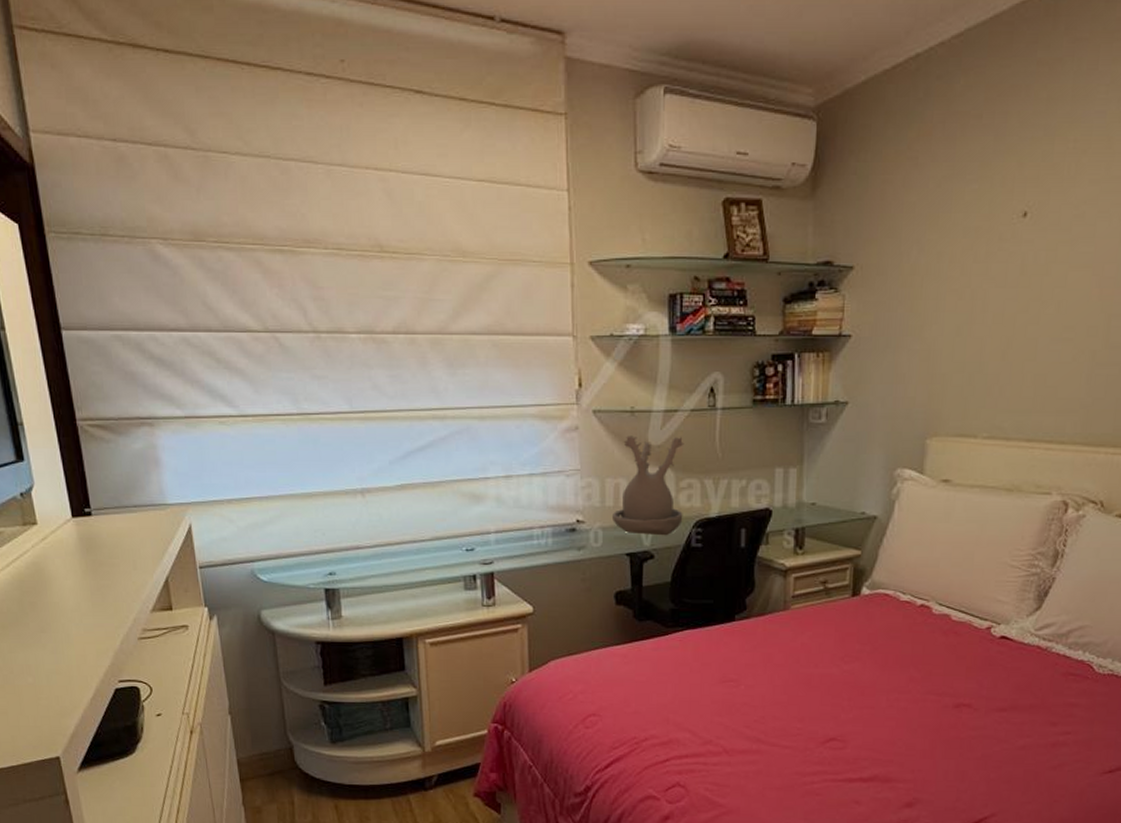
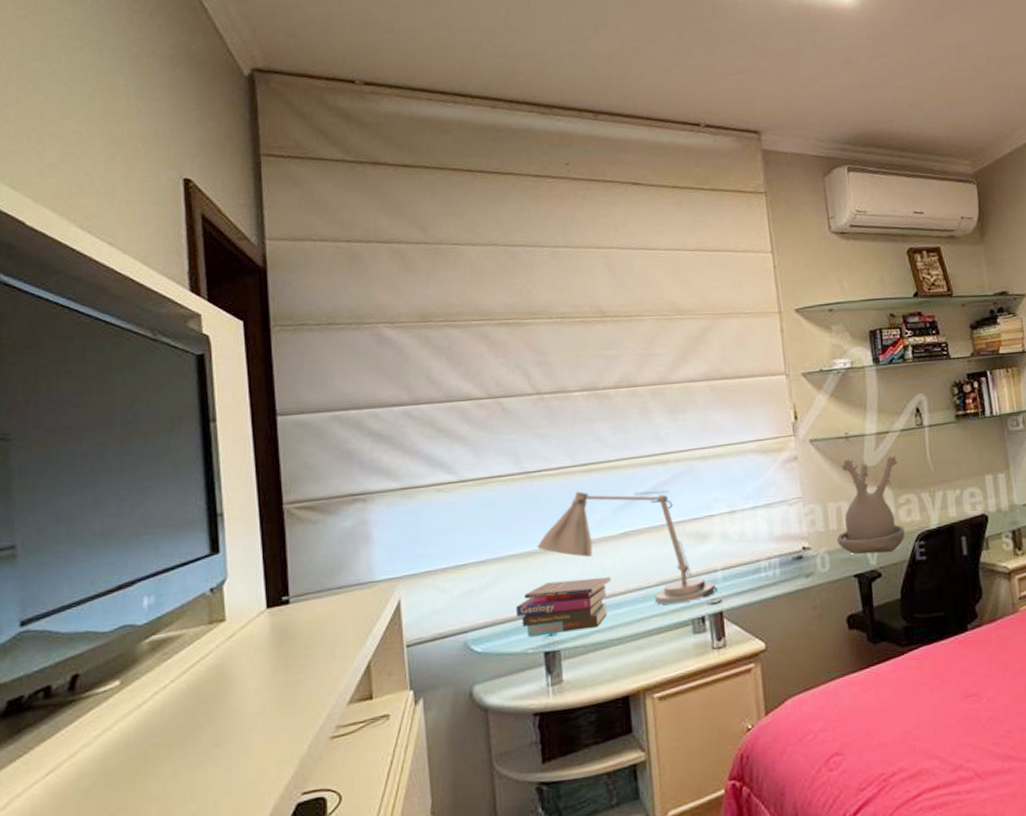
books: none [297,525,387,574] -> present [515,577,611,638]
desk lamp: none [316,438,490,560] -> present [537,490,718,605]

